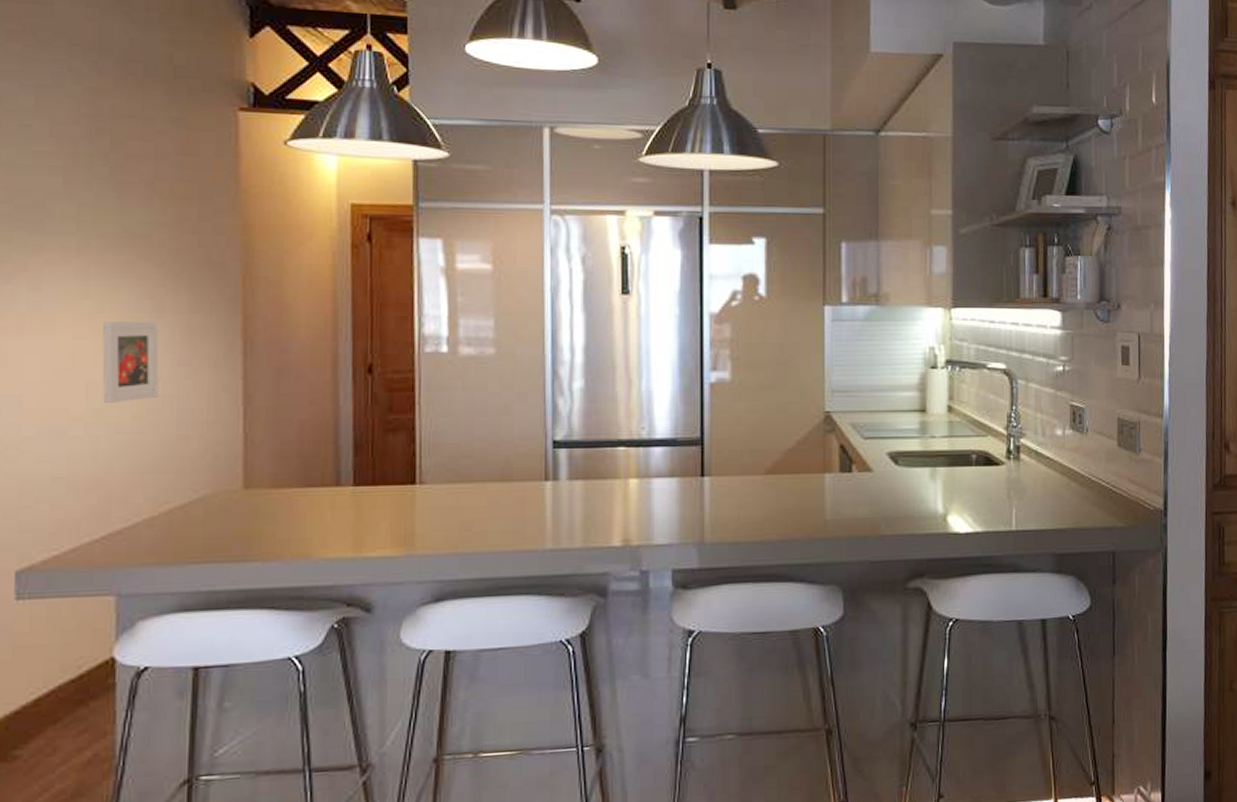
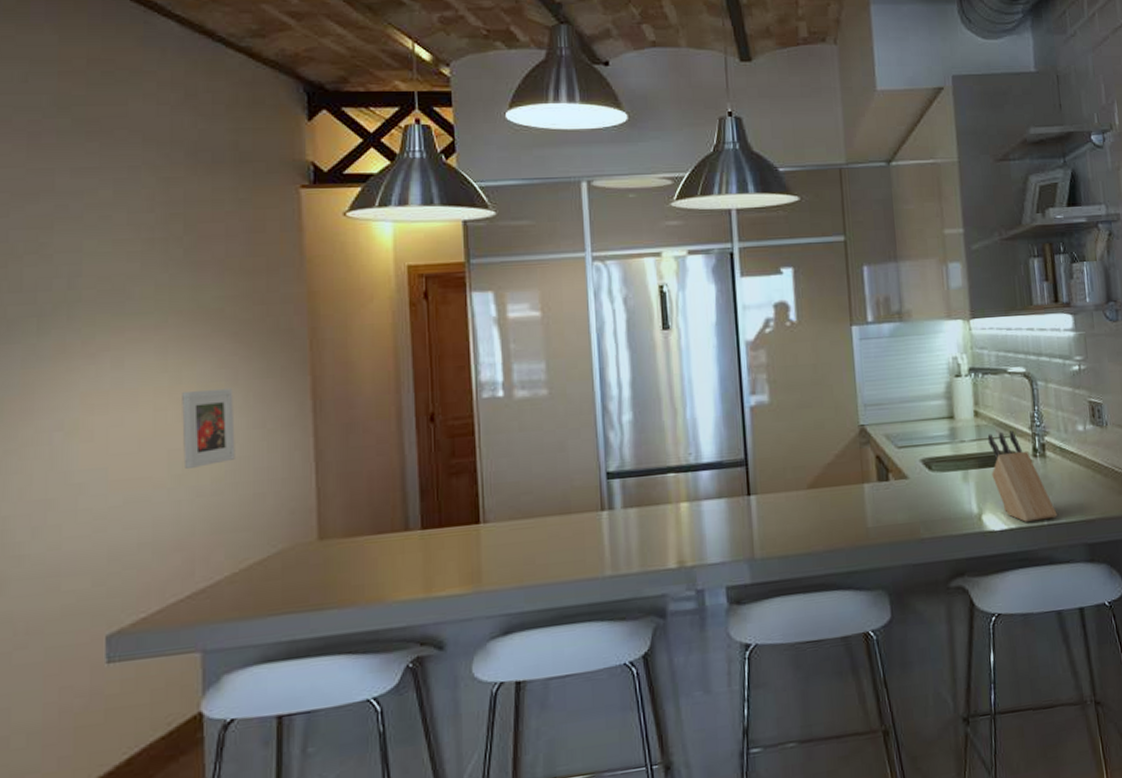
knife block: none [960,429,1027,526] -> present [987,430,1057,522]

